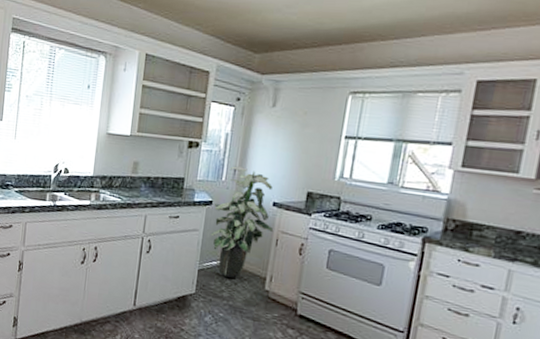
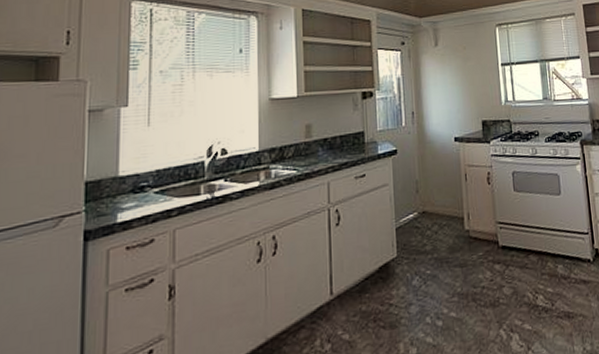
indoor plant: present [211,166,274,279] -> none [400,108,461,228]

